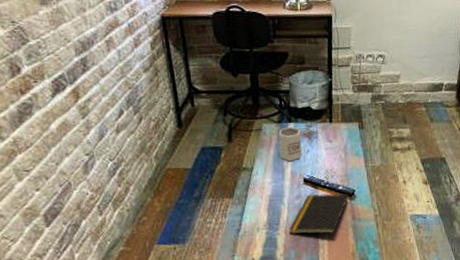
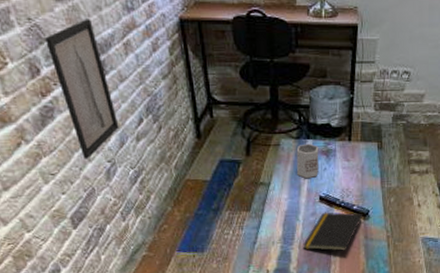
wall art: none [28,20,99,154] -> present [45,19,119,159]

